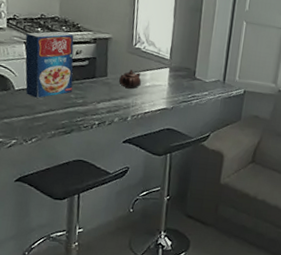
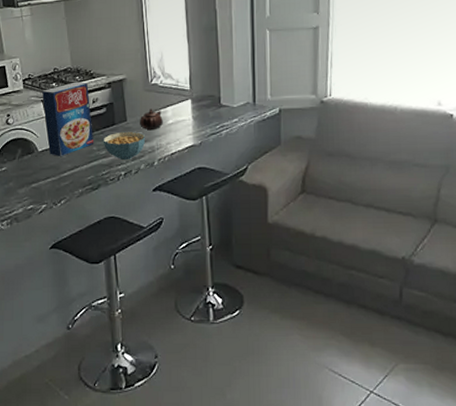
cereal bowl: none [81,85,122,112] -> present [103,131,145,160]

